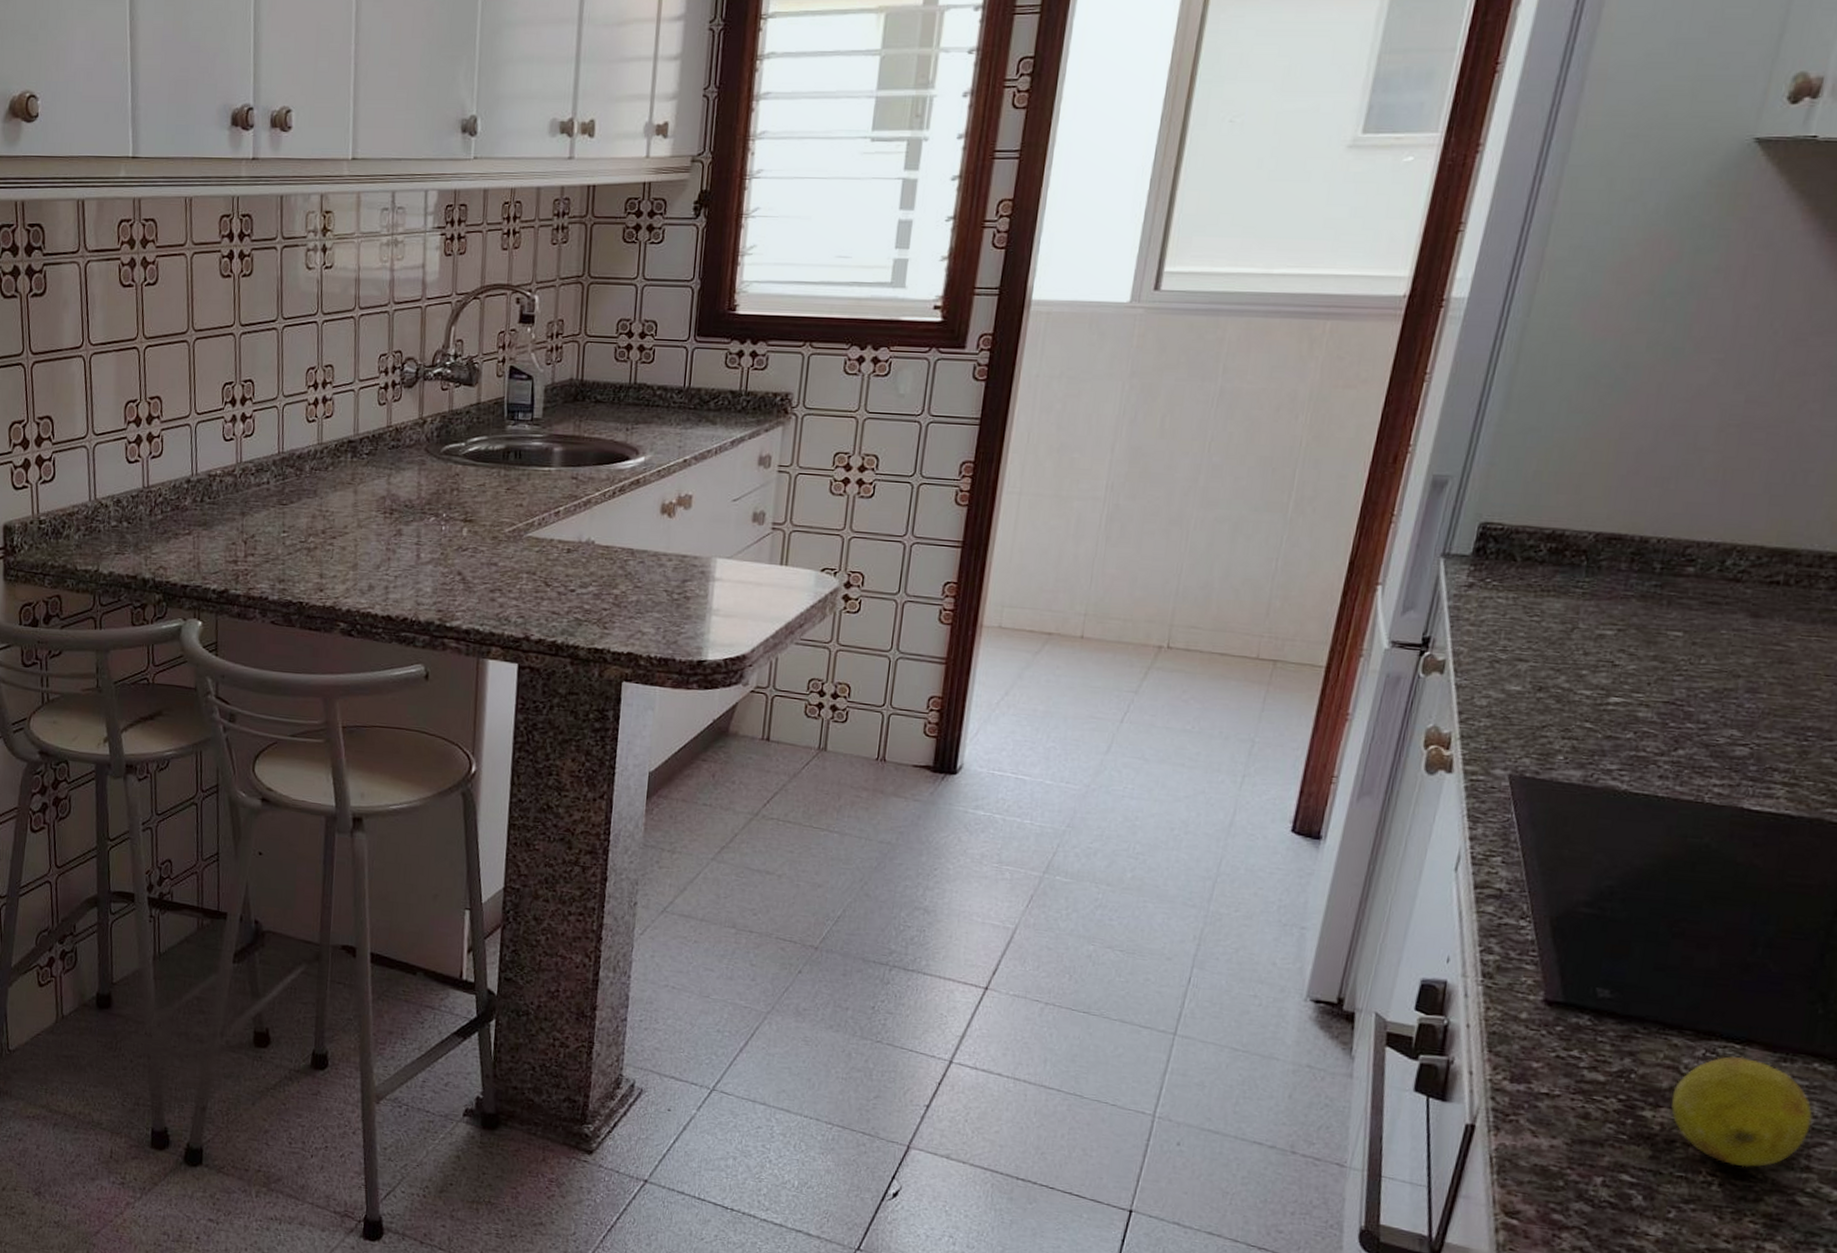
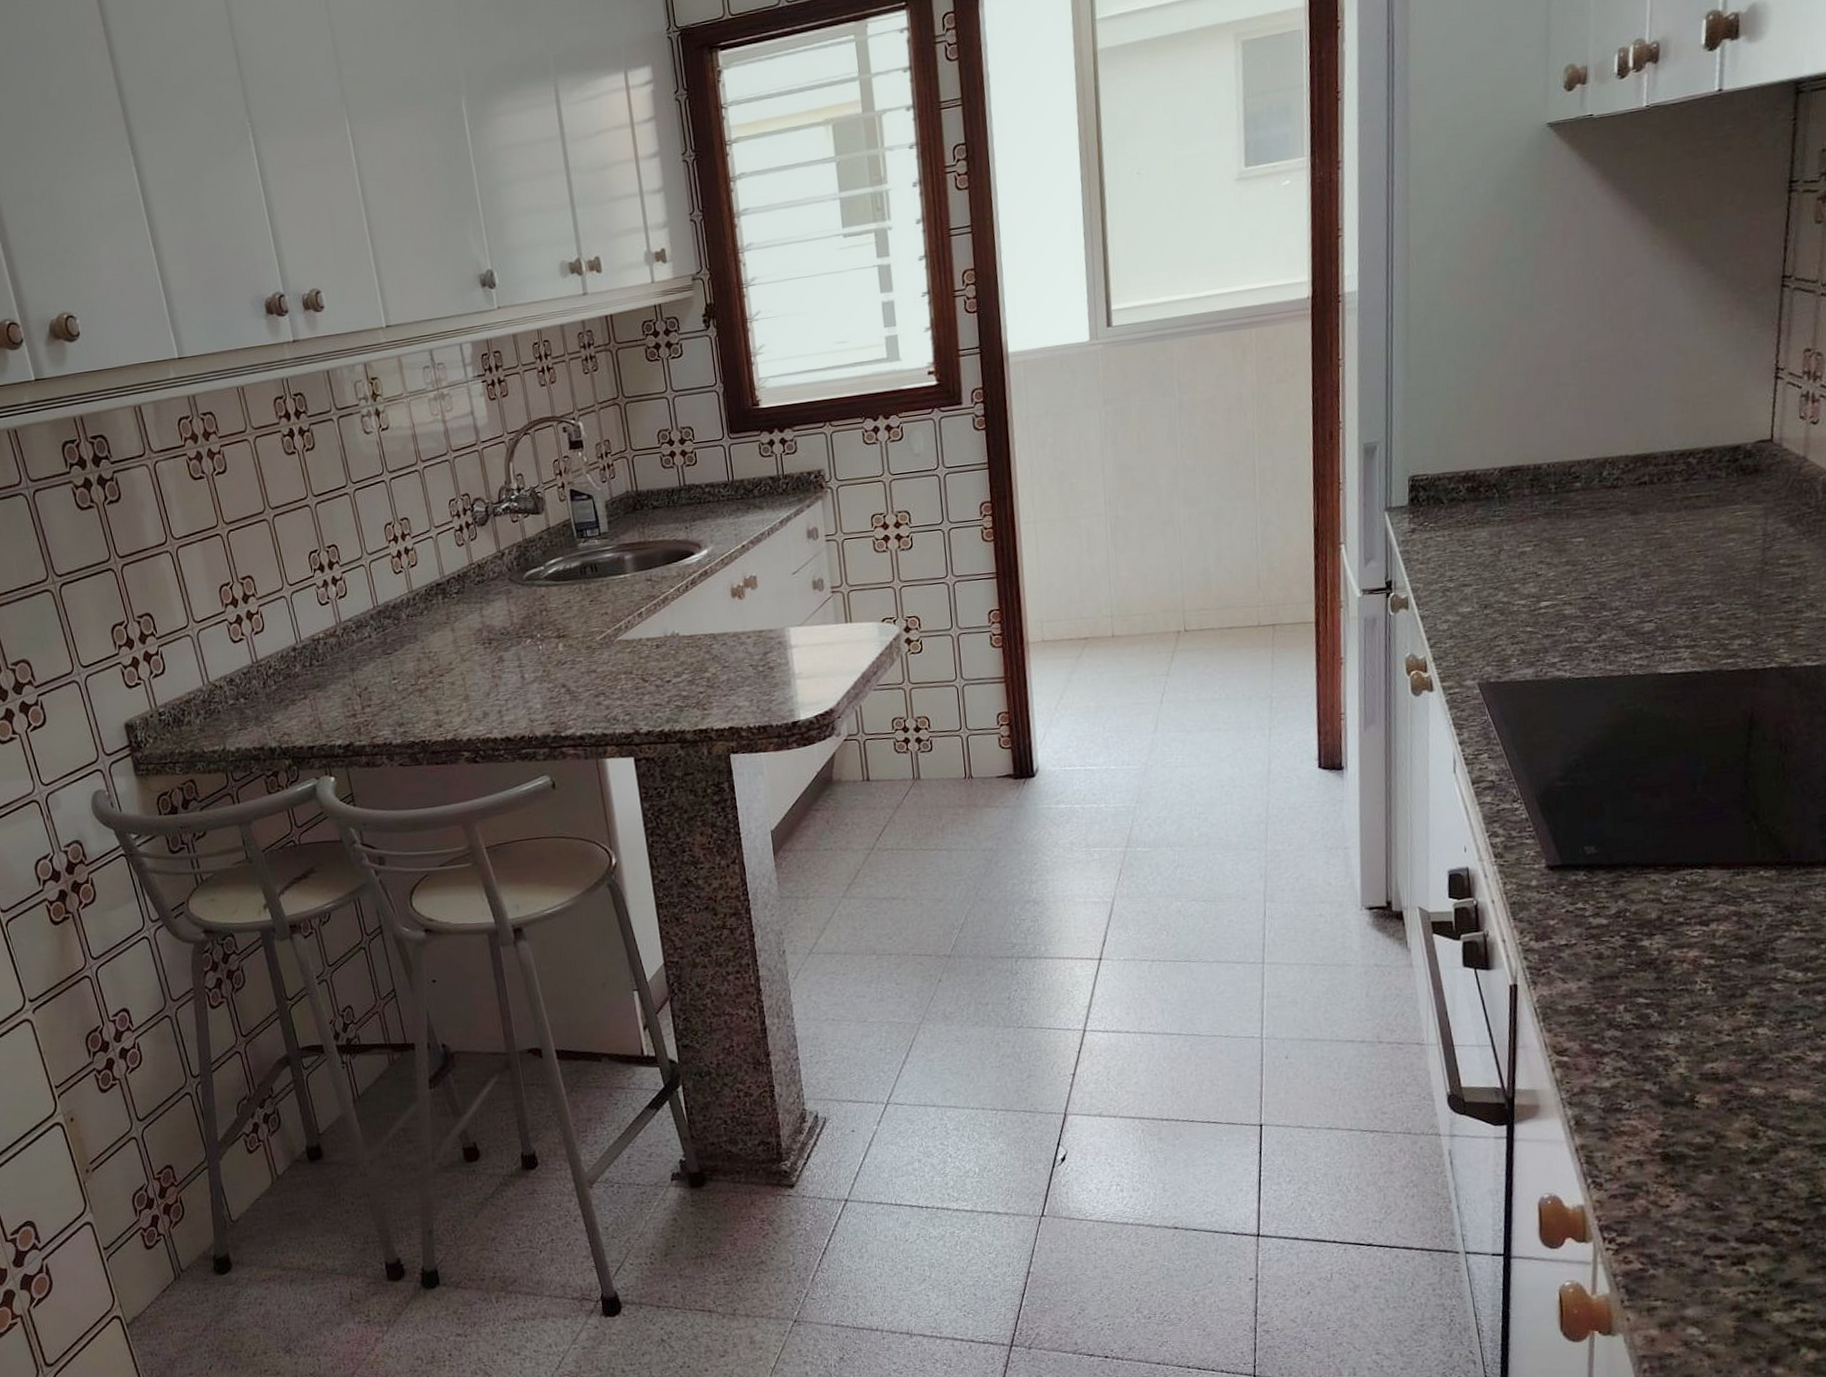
fruit: present [1671,1056,1813,1168] -> none [1660,878,1769,970]

